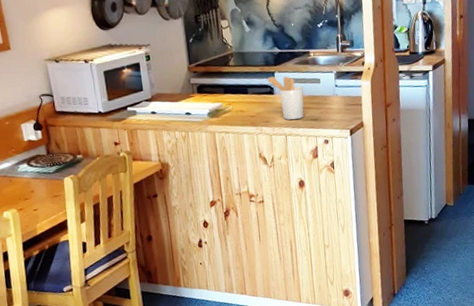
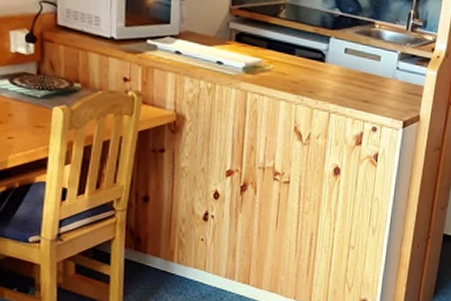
utensil holder: present [266,76,304,120] -> none [319,41,360,97]

